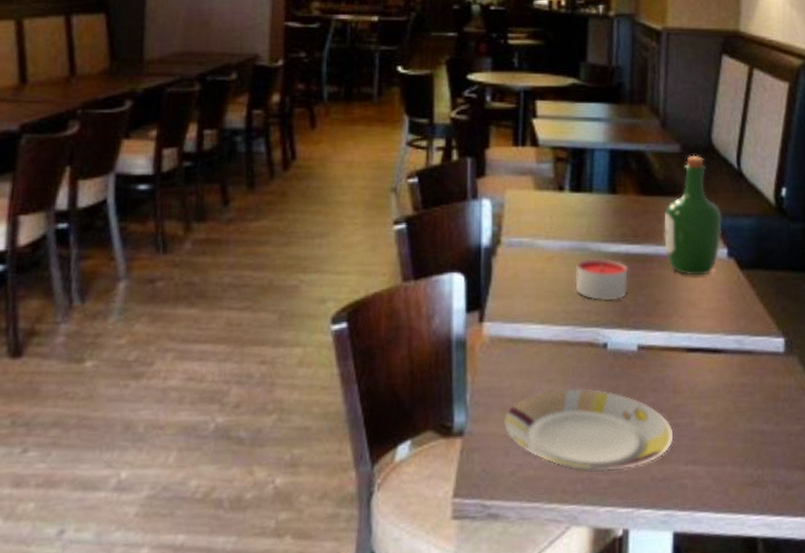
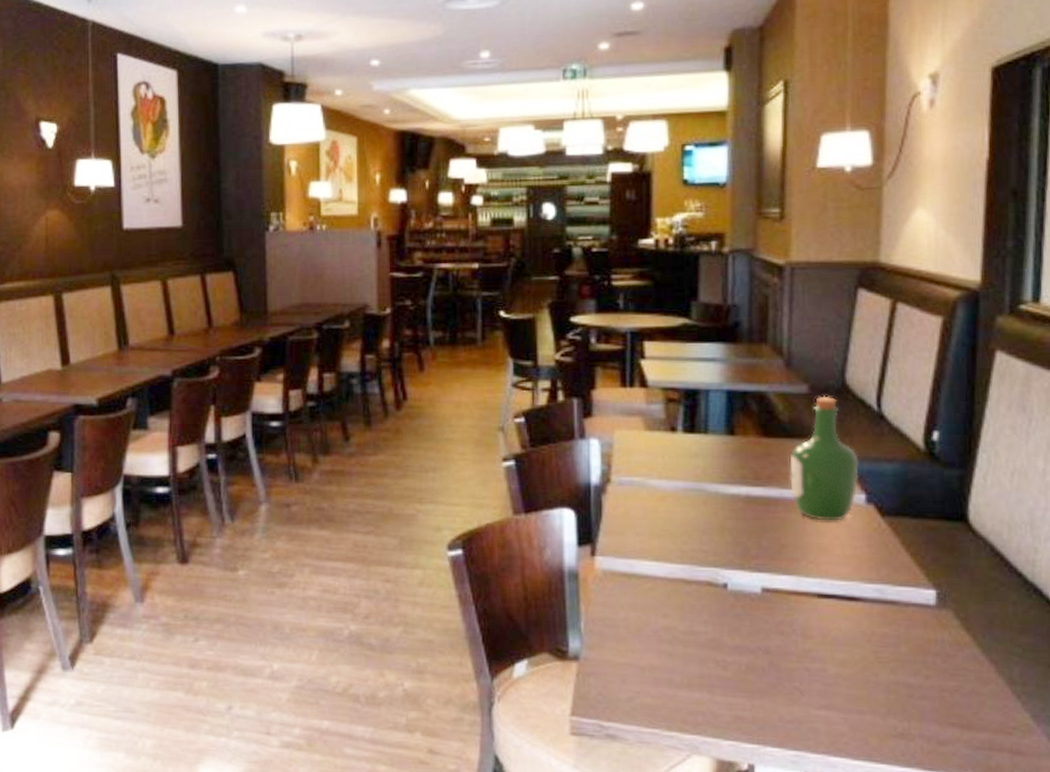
plate: present [504,388,674,473] -> none [620,624,804,708]
candle: present [575,258,628,301] -> none [691,499,750,542]

